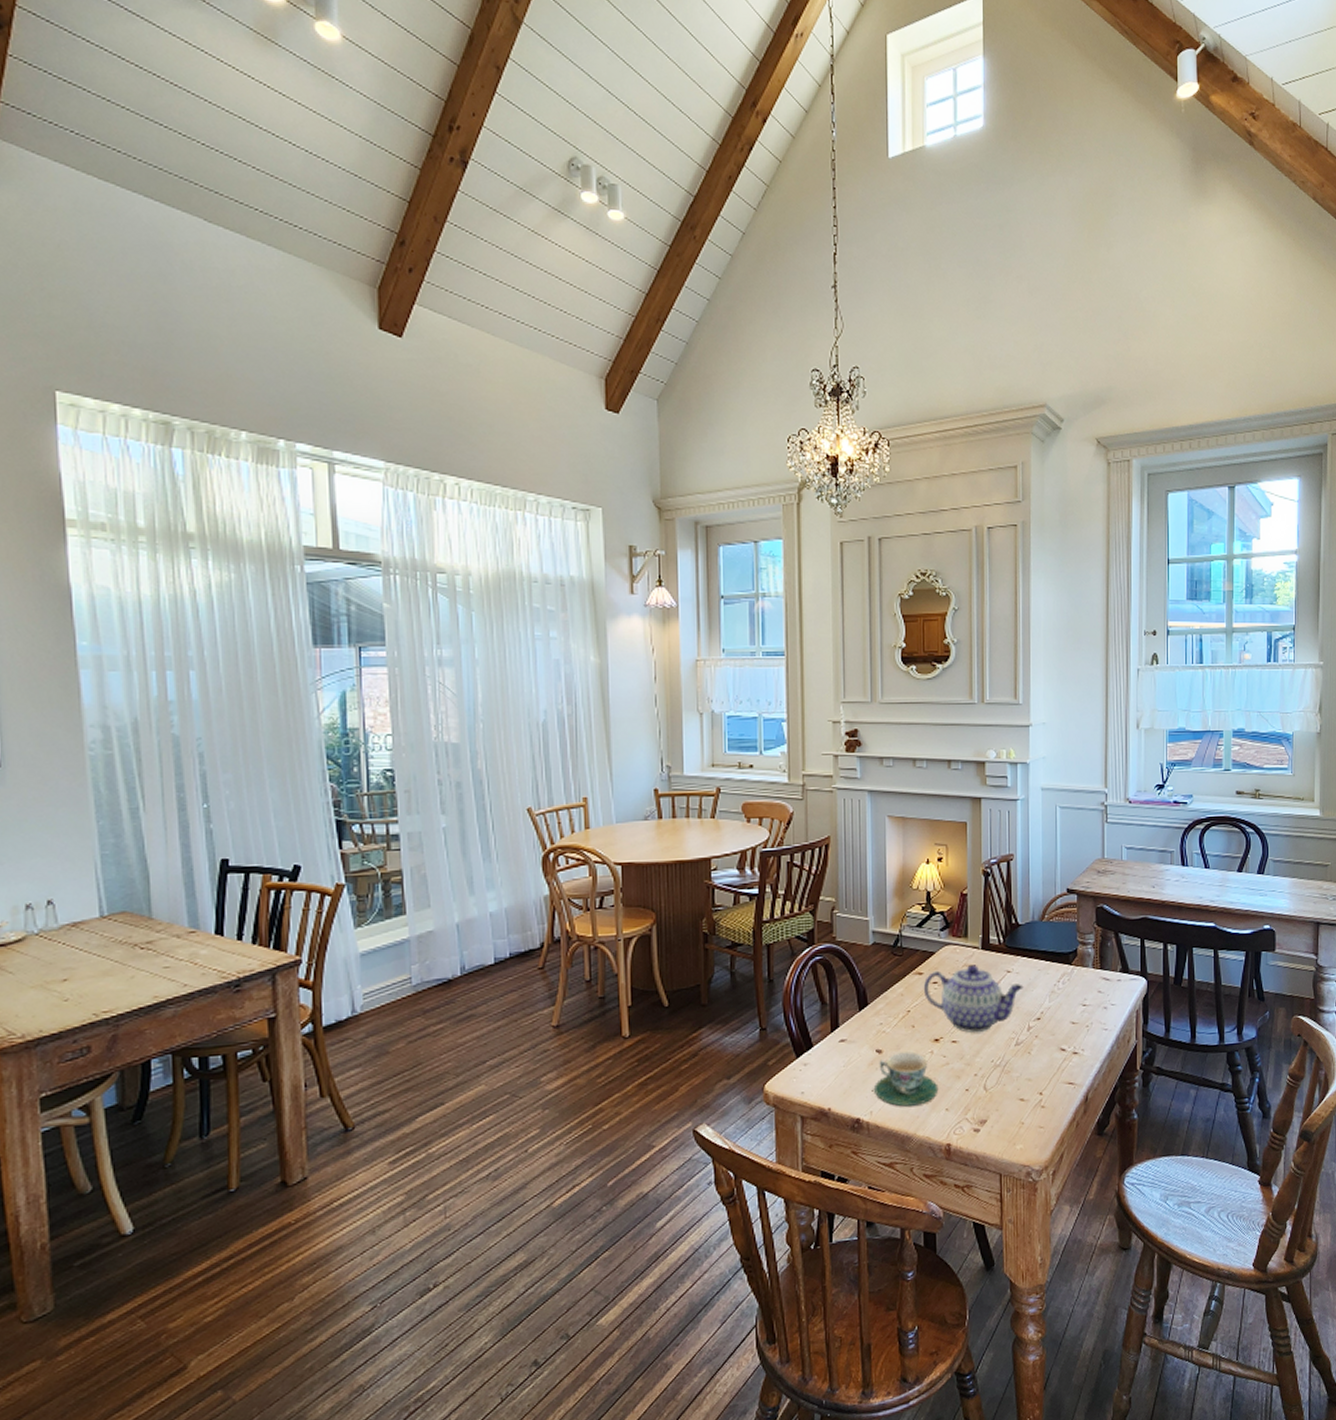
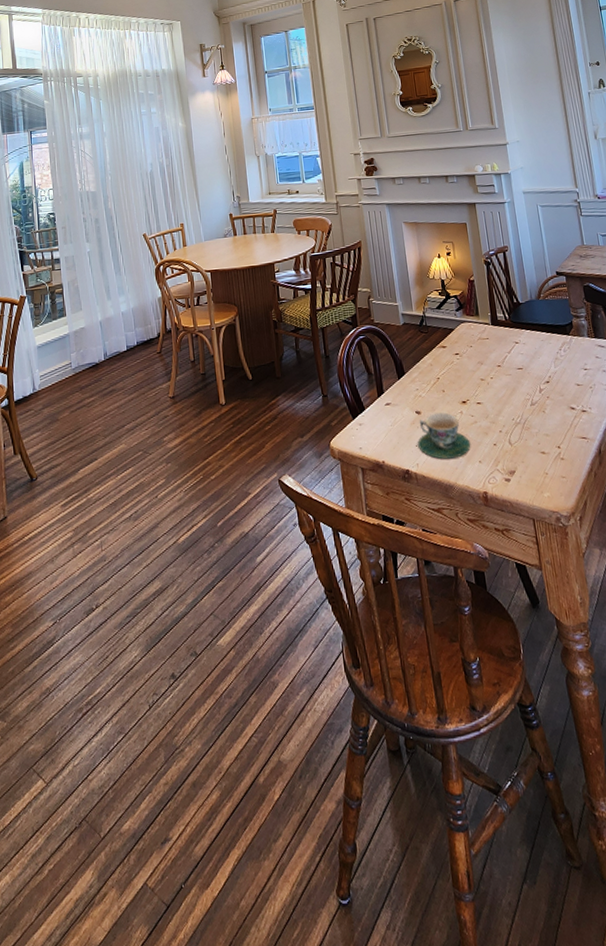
teapot: present [923,963,1024,1033] -> none [447,337,531,396]

